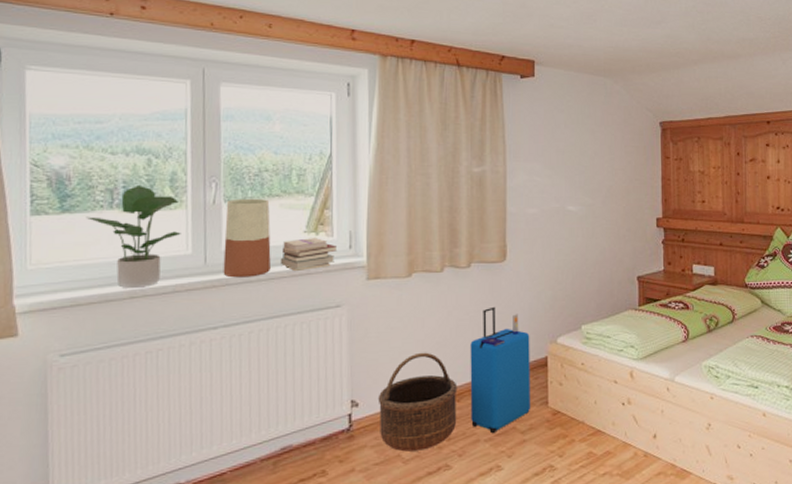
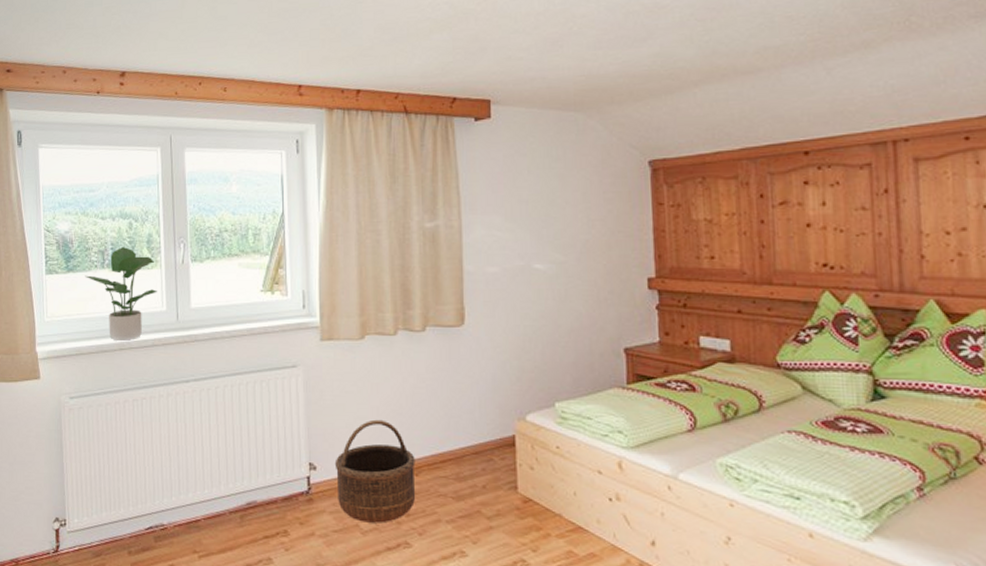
vase: present [223,198,271,278] -> none [192,258,232,334]
books: present [280,238,338,272] -> none [240,297,292,331]
suitcase: present [470,306,531,434] -> none [428,375,498,516]

